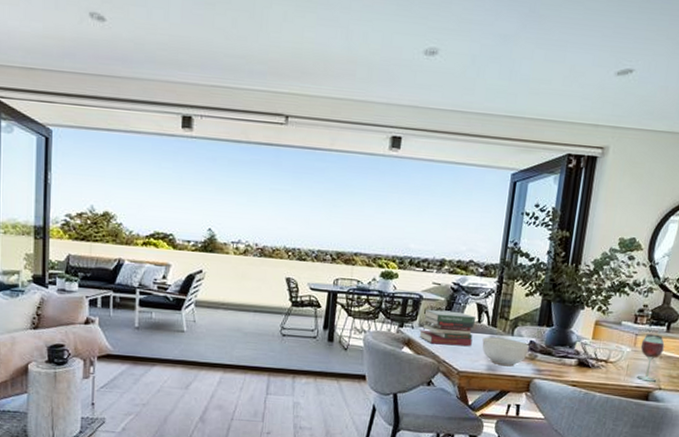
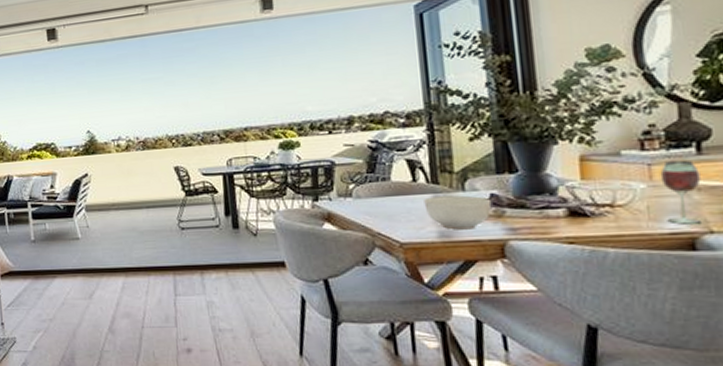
books: present [419,310,476,347] -> none [340,172,411,215]

